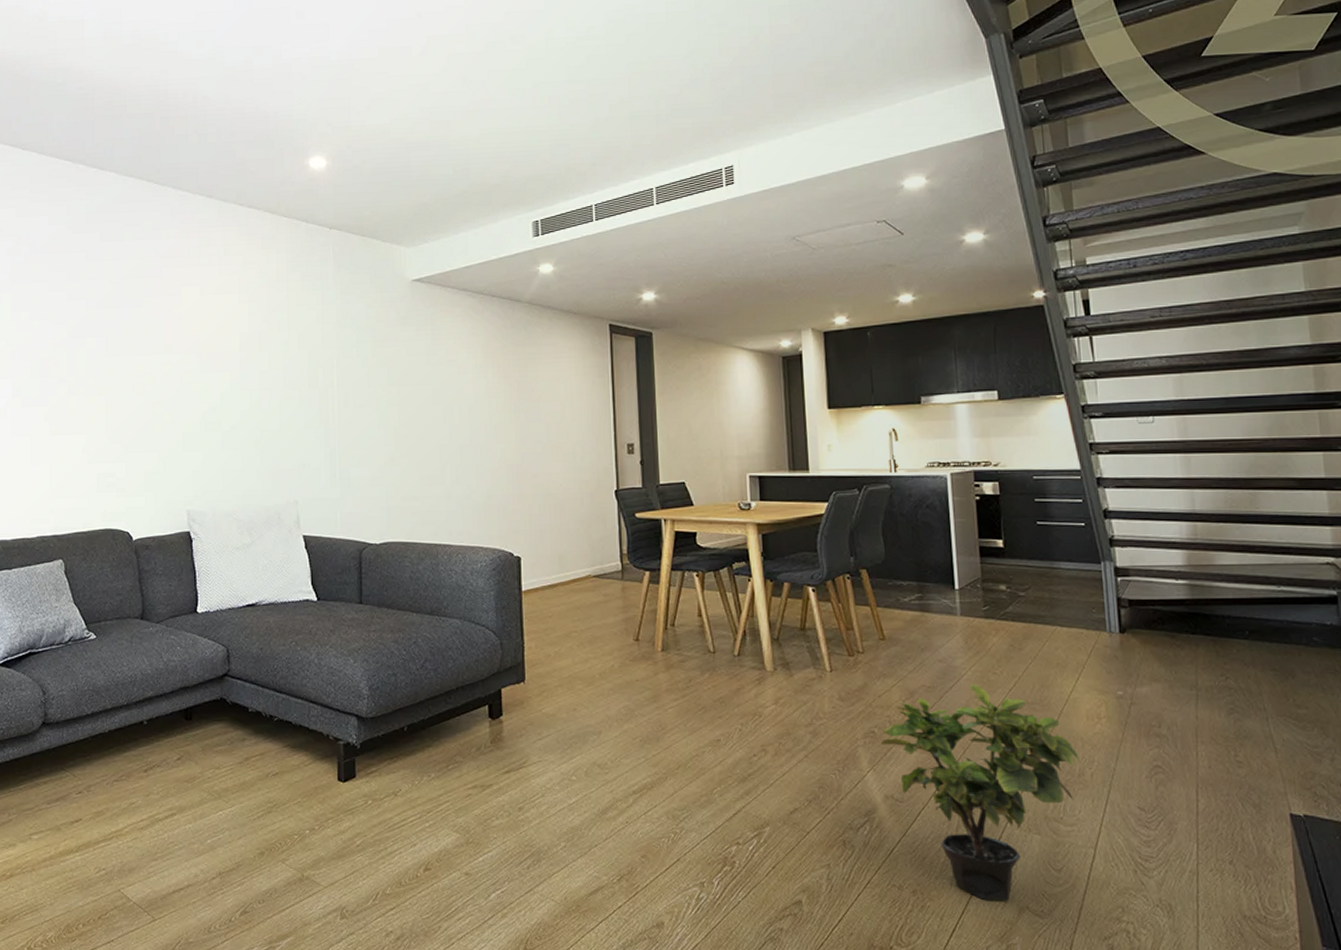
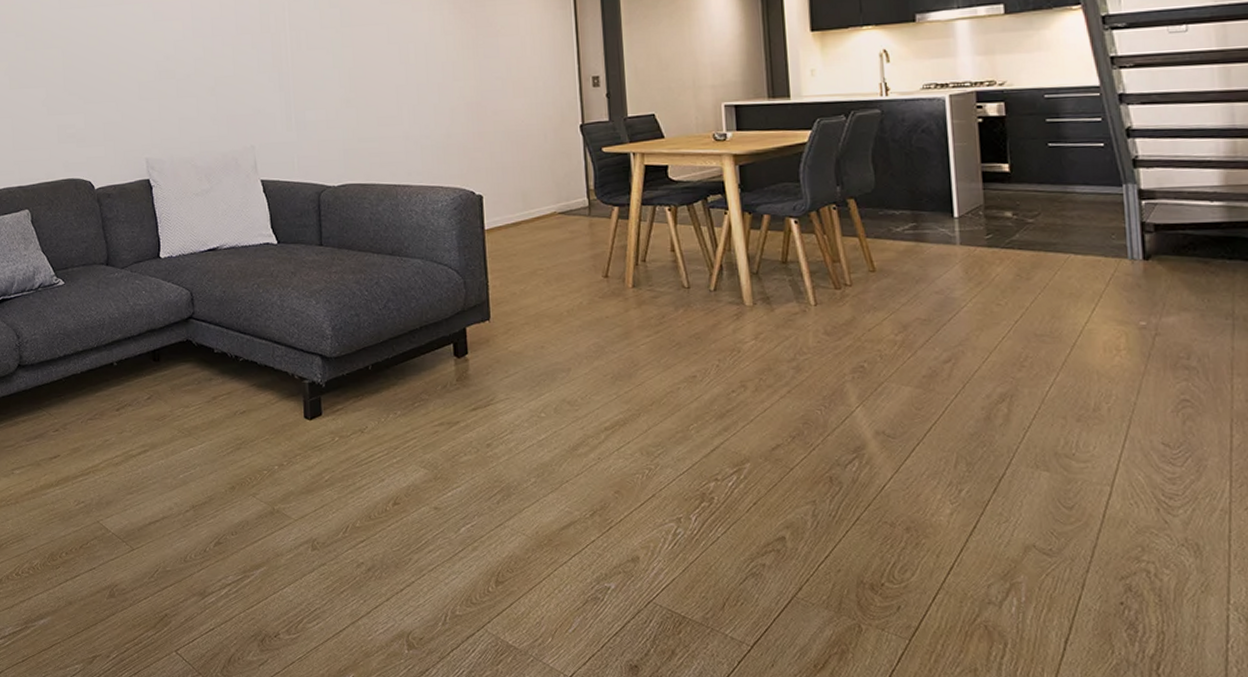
potted plant: present [880,684,1080,901] -> none [870,316,1095,539]

